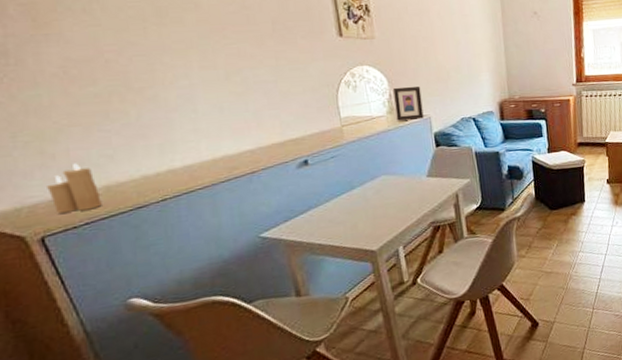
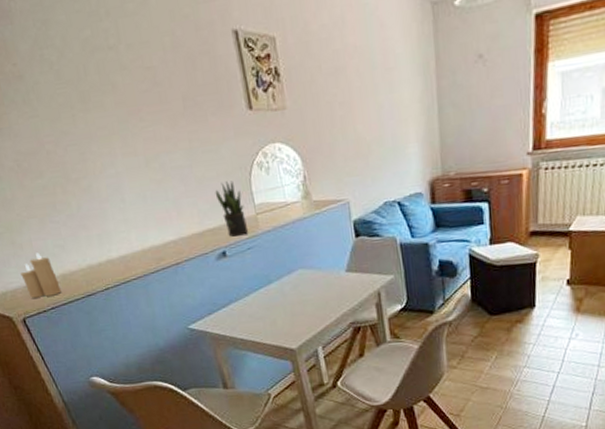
potted plant: none [300,96,333,147] -> present [215,180,249,237]
picture frame: present [393,86,424,121] -> none [308,165,342,207]

